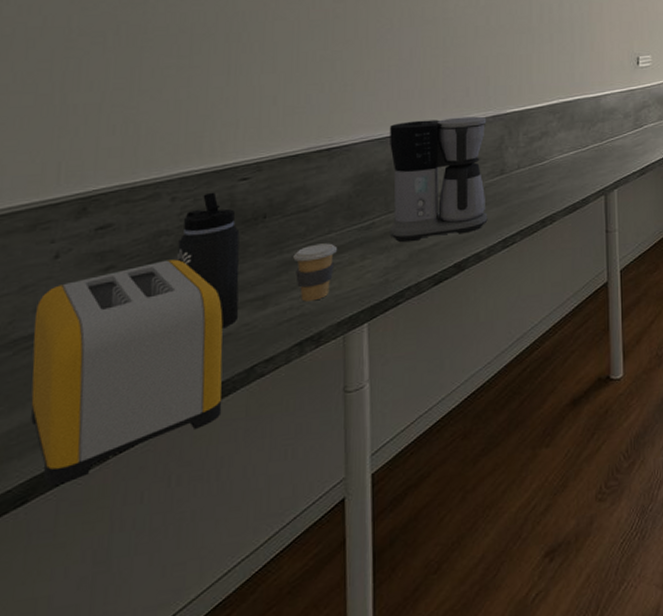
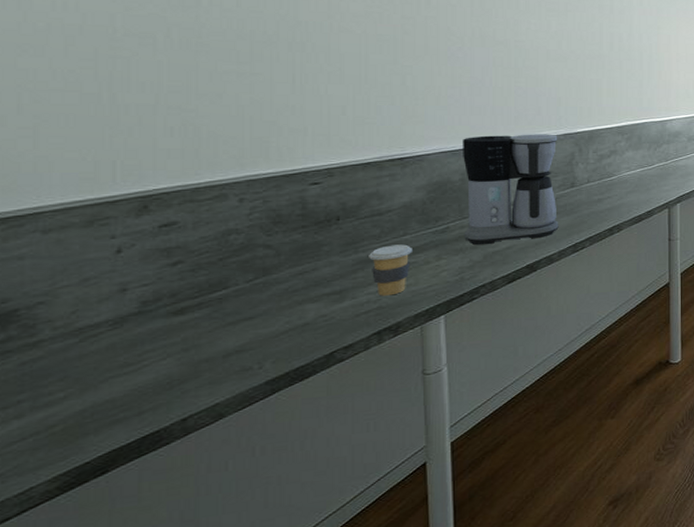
toaster: present [31,259,223,486] -> none [99,256,303,458]
thermos bottle: present [177,192,240,329] -> none [249,195,316,319]

